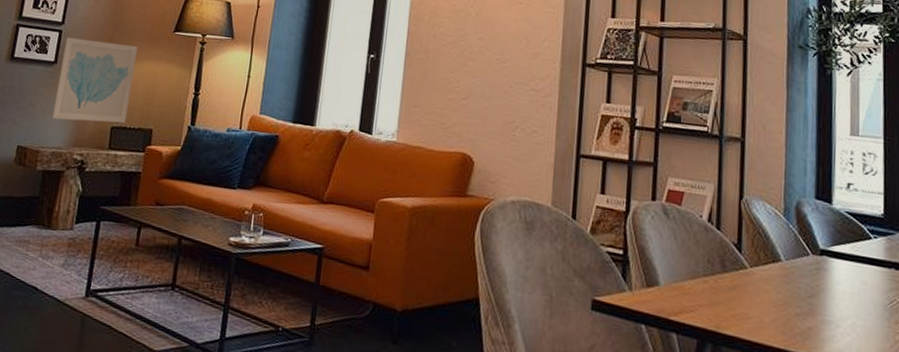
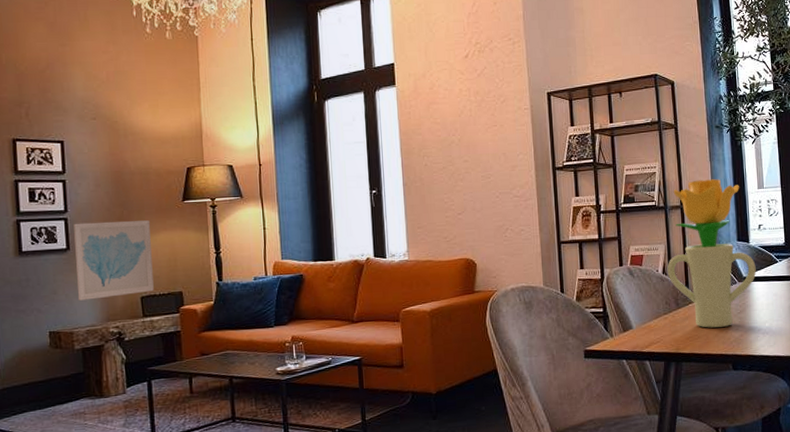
potted flower: none [714,109,839,312] -> present [667,179,756,328]

